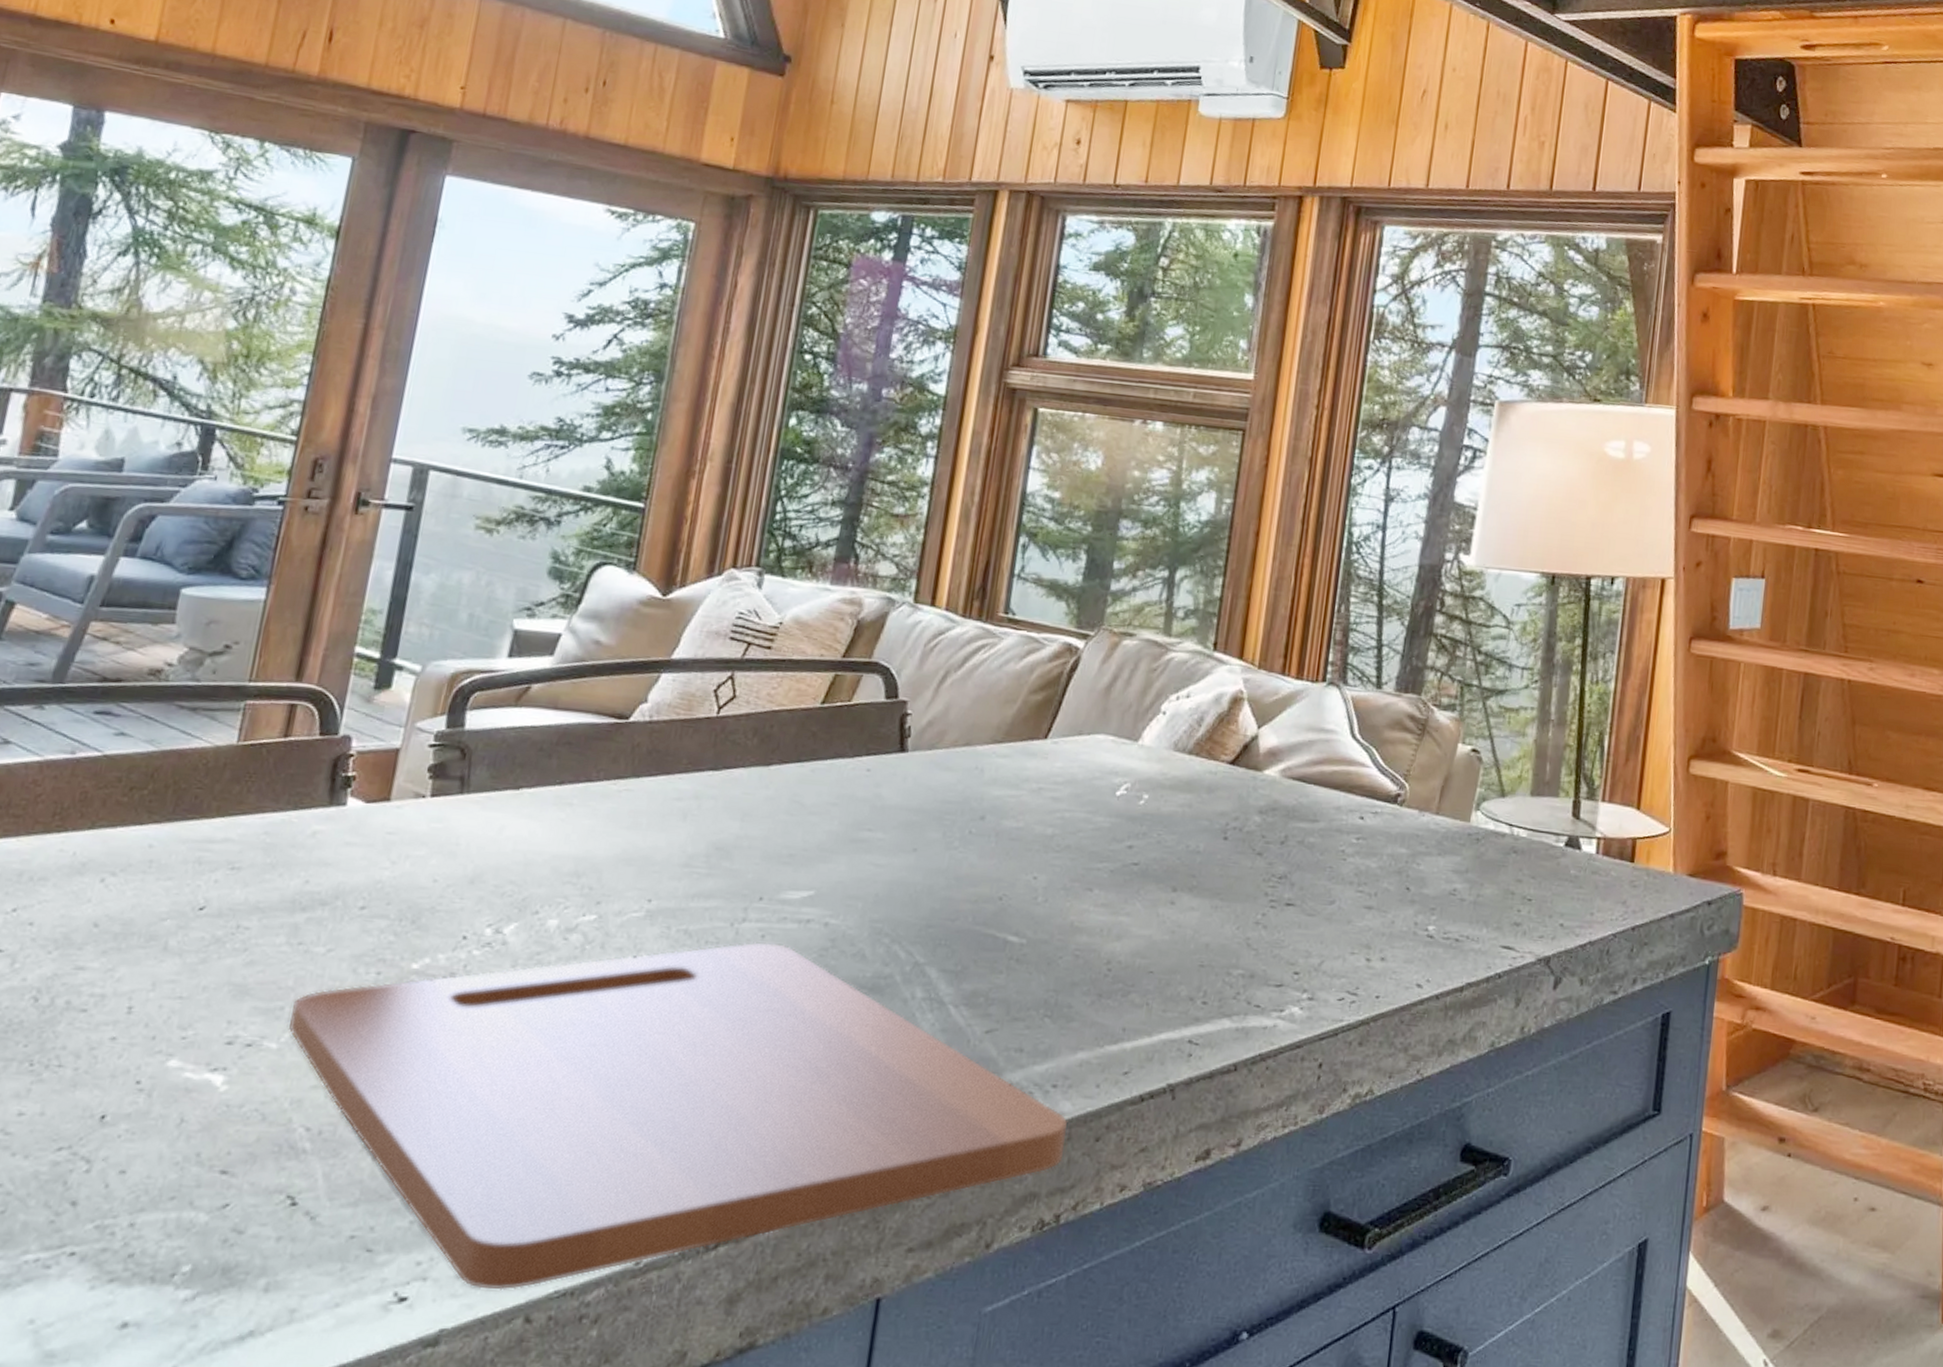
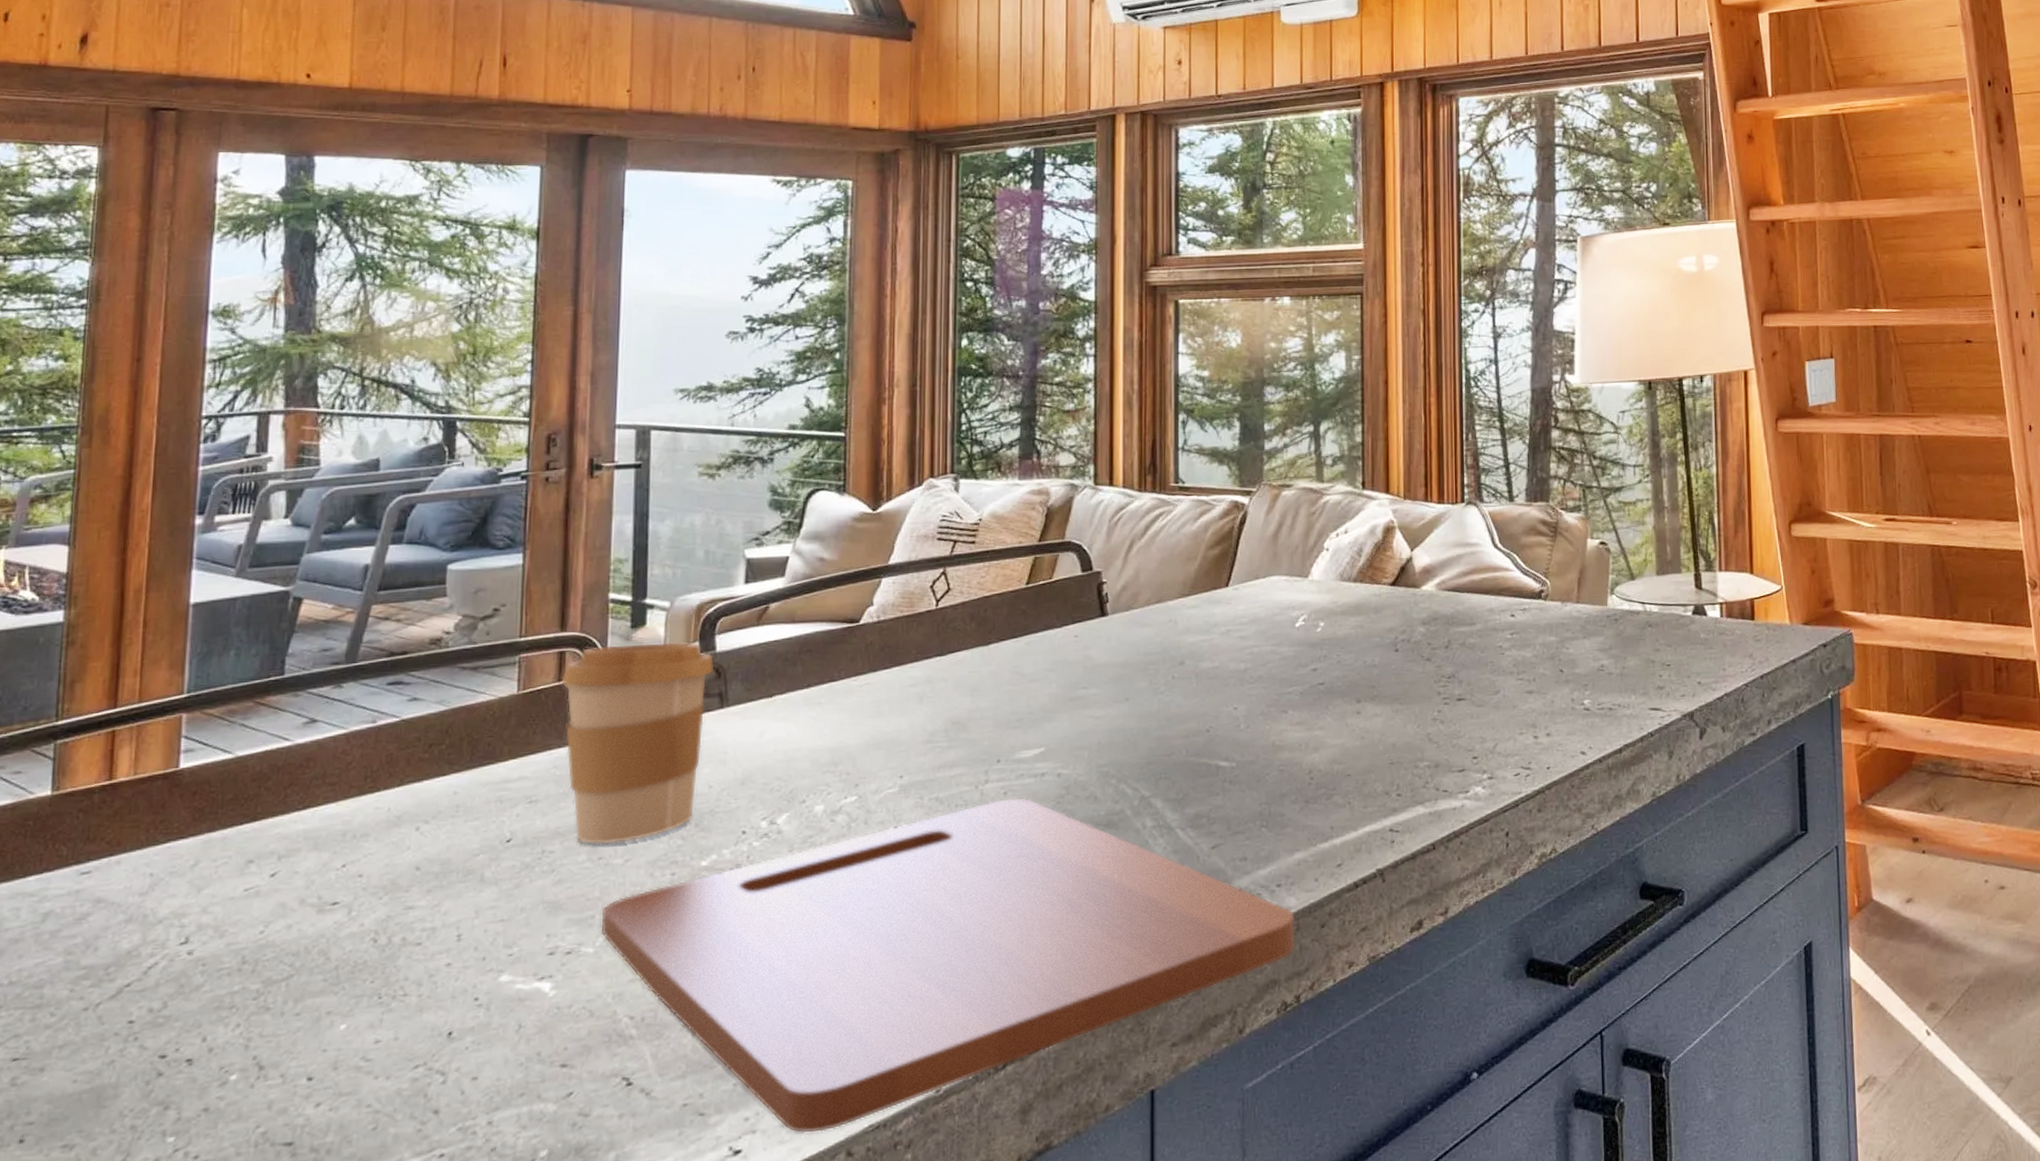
coffee cup: none [276,704,461,930] -> present [561,642,715,845]

